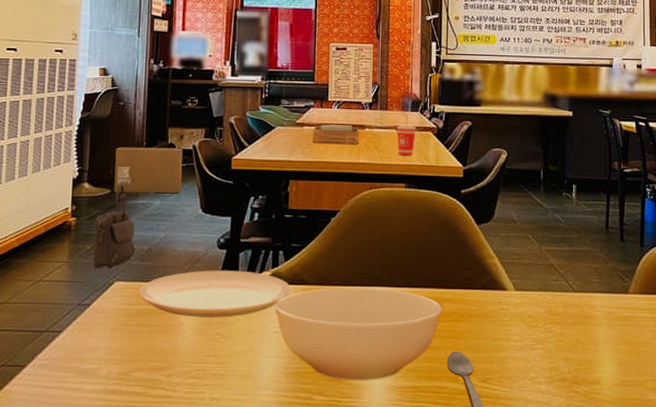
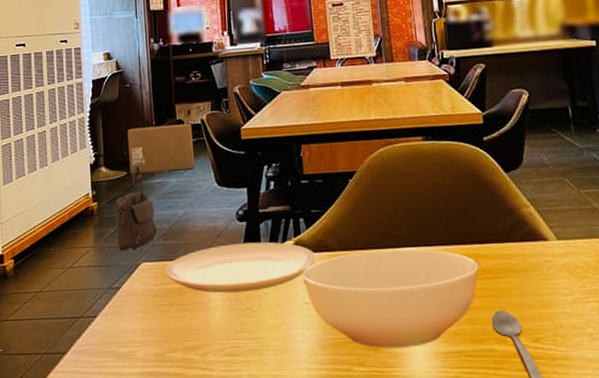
napkin holder: present [312,125,360,145] -> none [319,82,368,105]
beverage cup: present [392,109,417,156] -> none [398,60,427,108]

